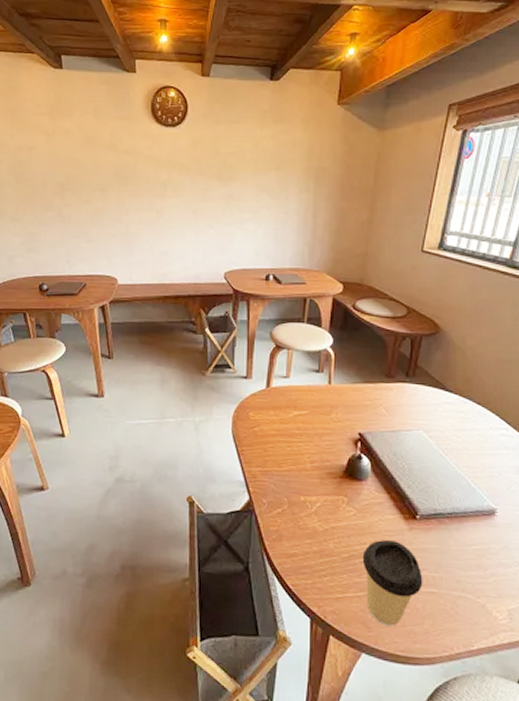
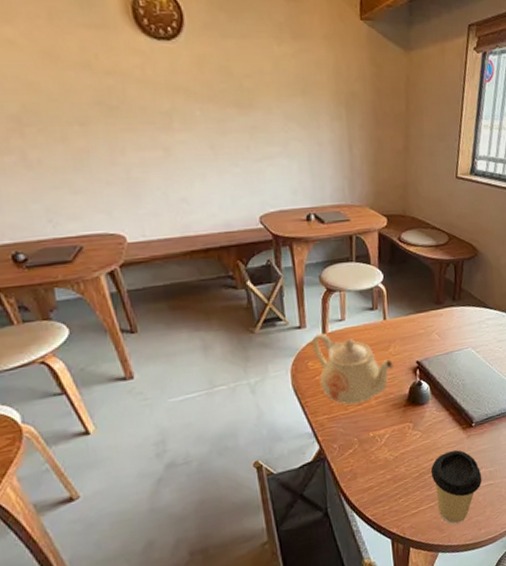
teapot: none [254,387,333,464] -> present [311,333,393,405]

